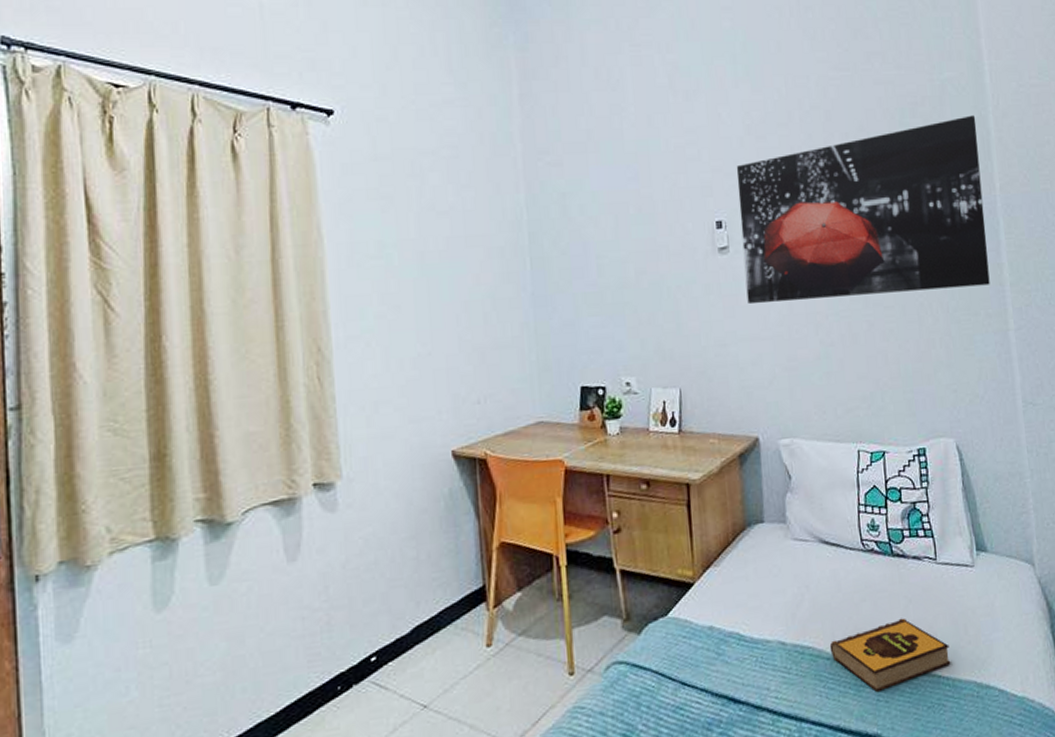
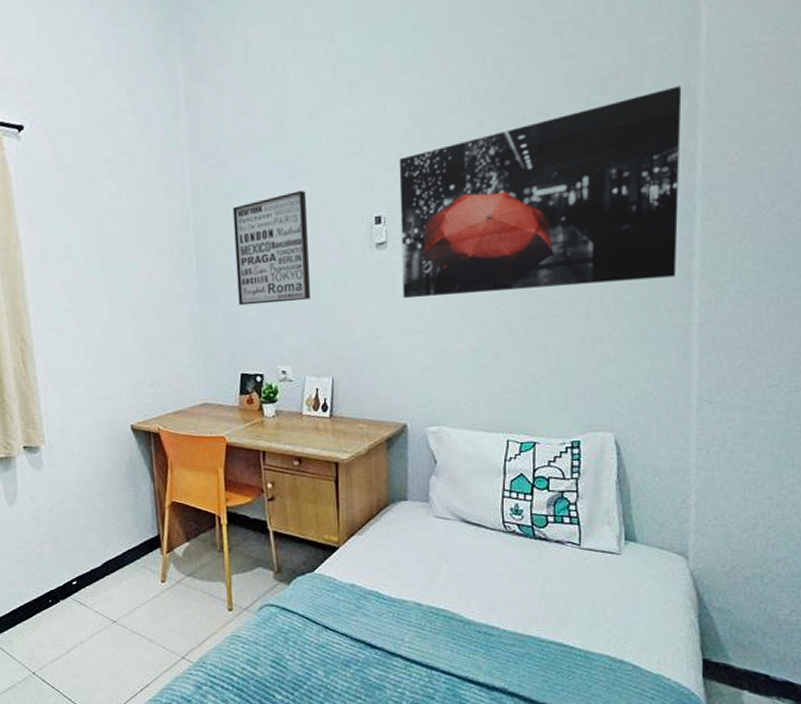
wall art: none [570,193,654,311] -> present [232,191,310,306]
hardback book: present [829,618,951,692] -> none [463,594,585,653]

